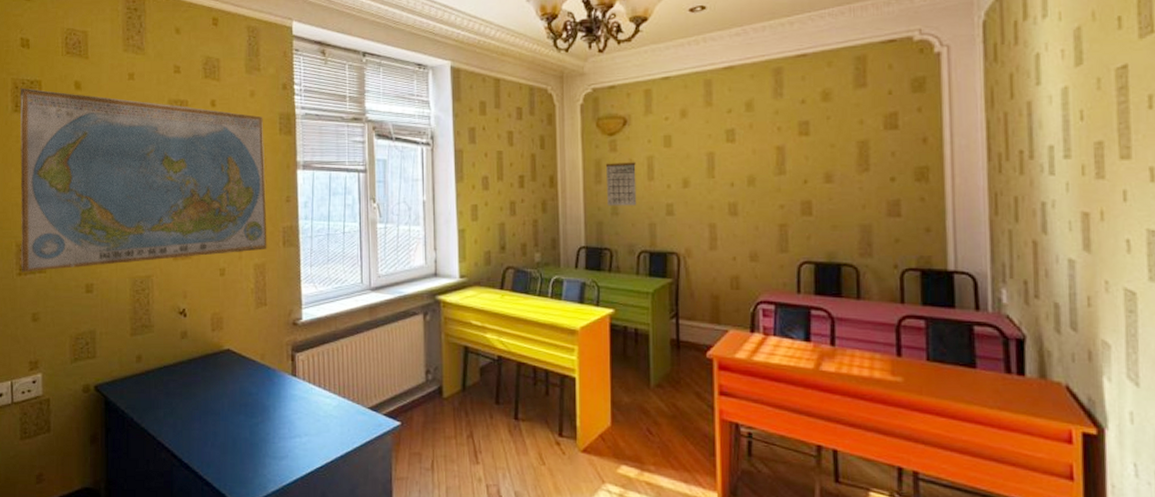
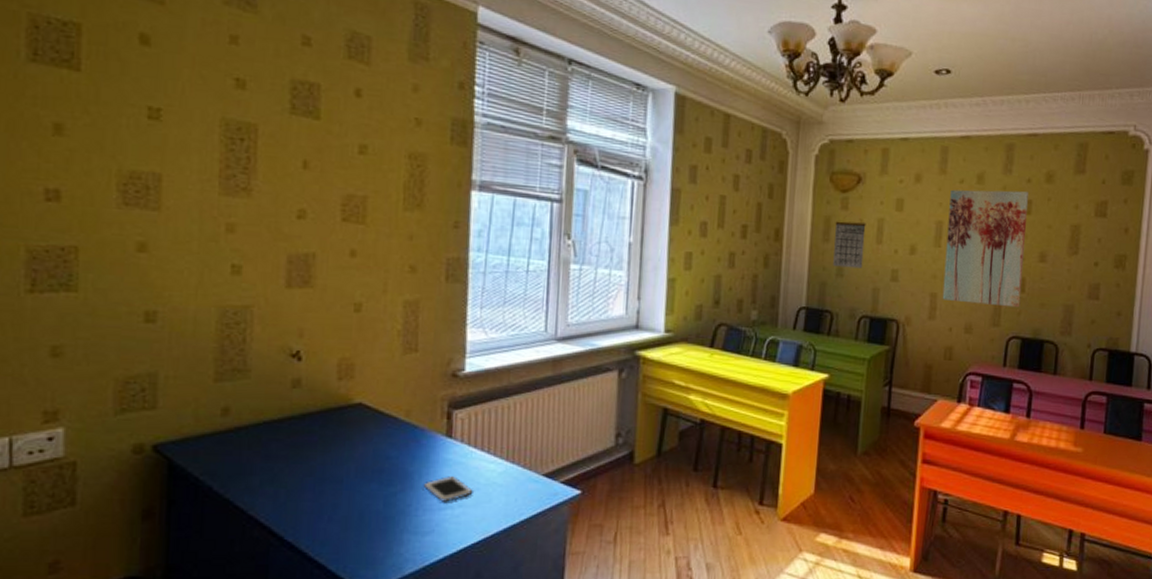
world map: present [20,88,267,273] -> none [34,29,429,290]
cell phone: none [278,409,315,431] -> present [424,476,473,502]
wall art: none [719,113,809,232] -> present [942,189,1028,308]

